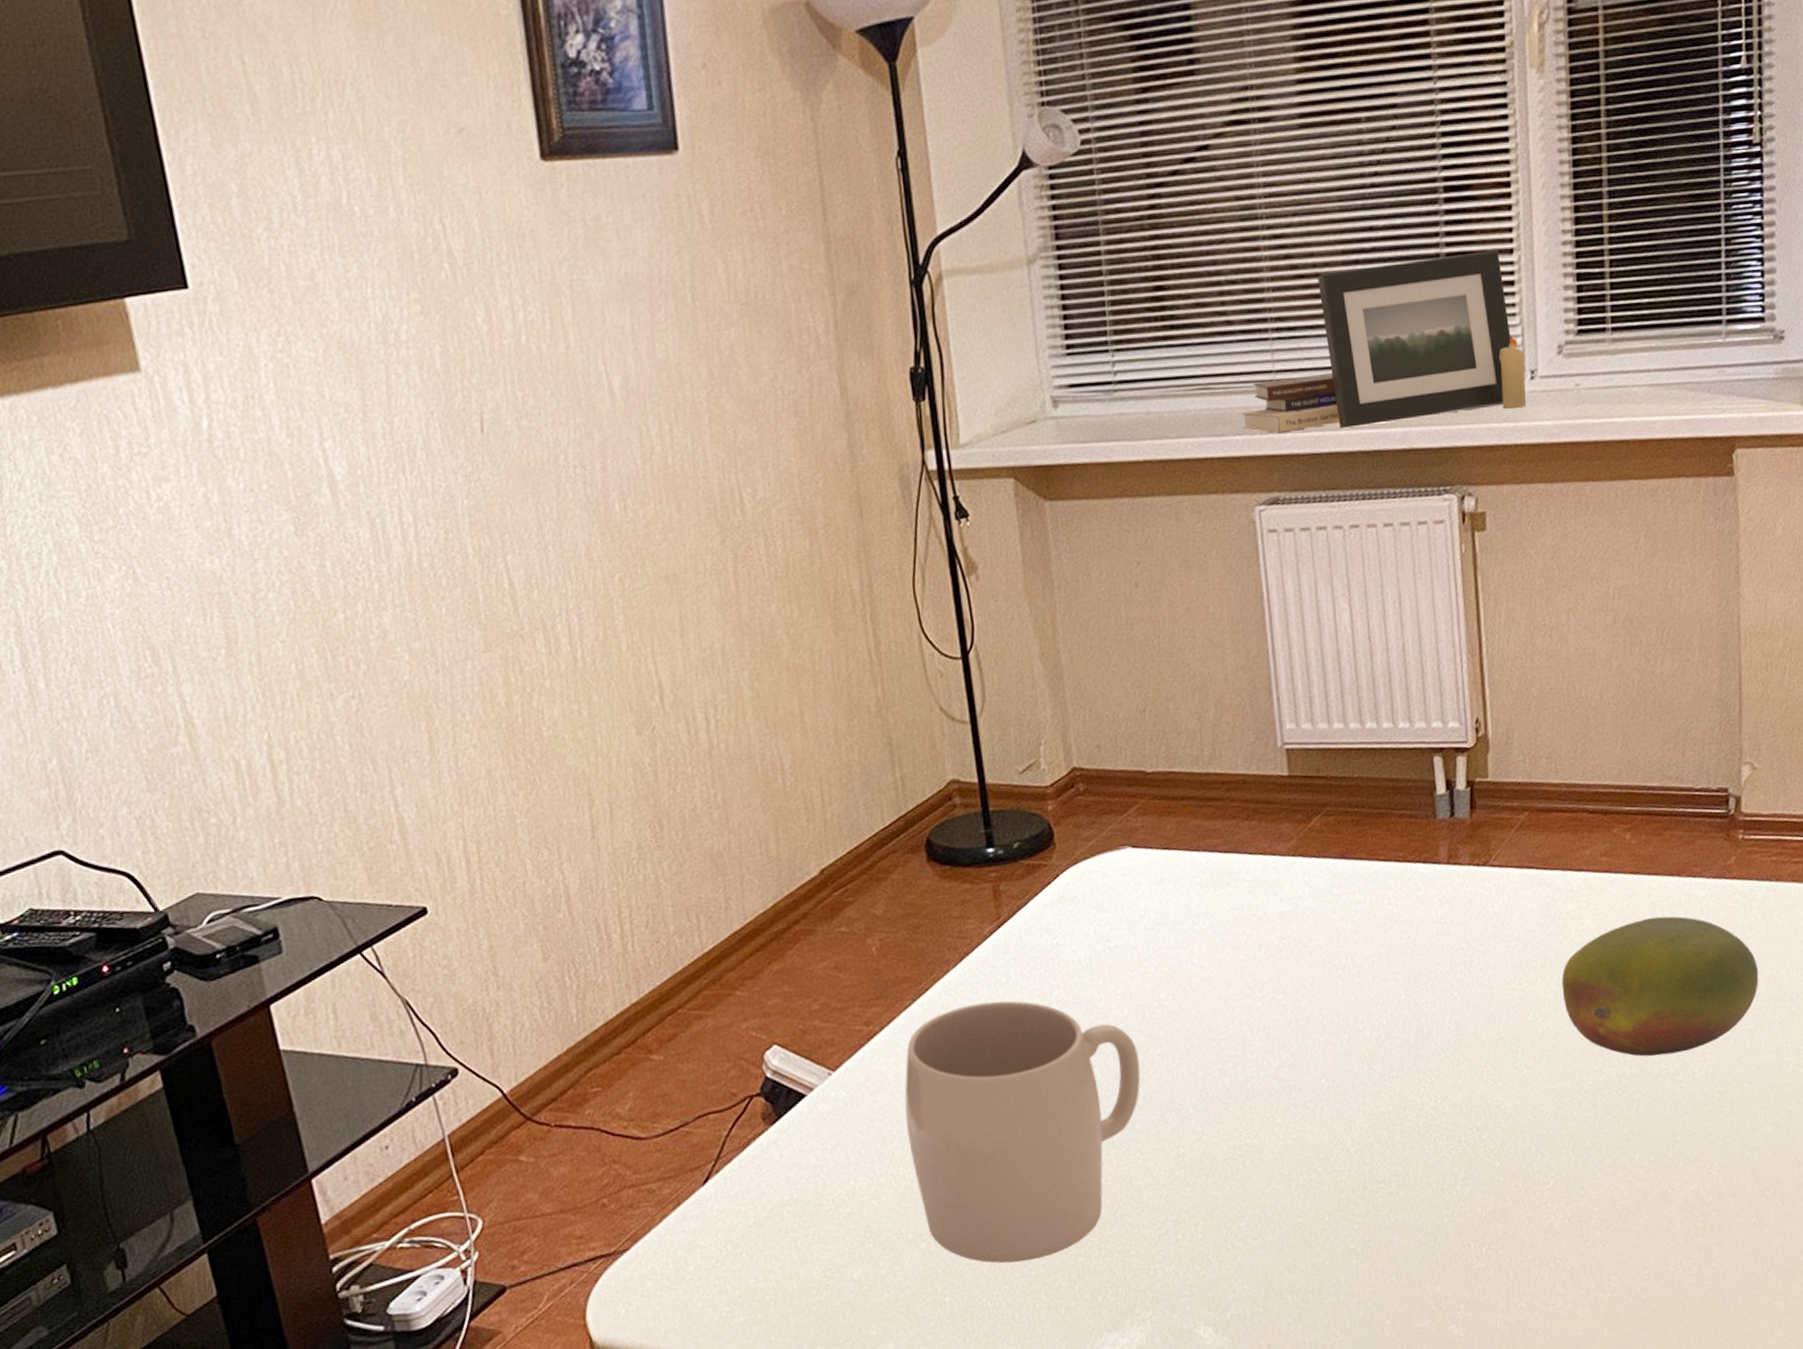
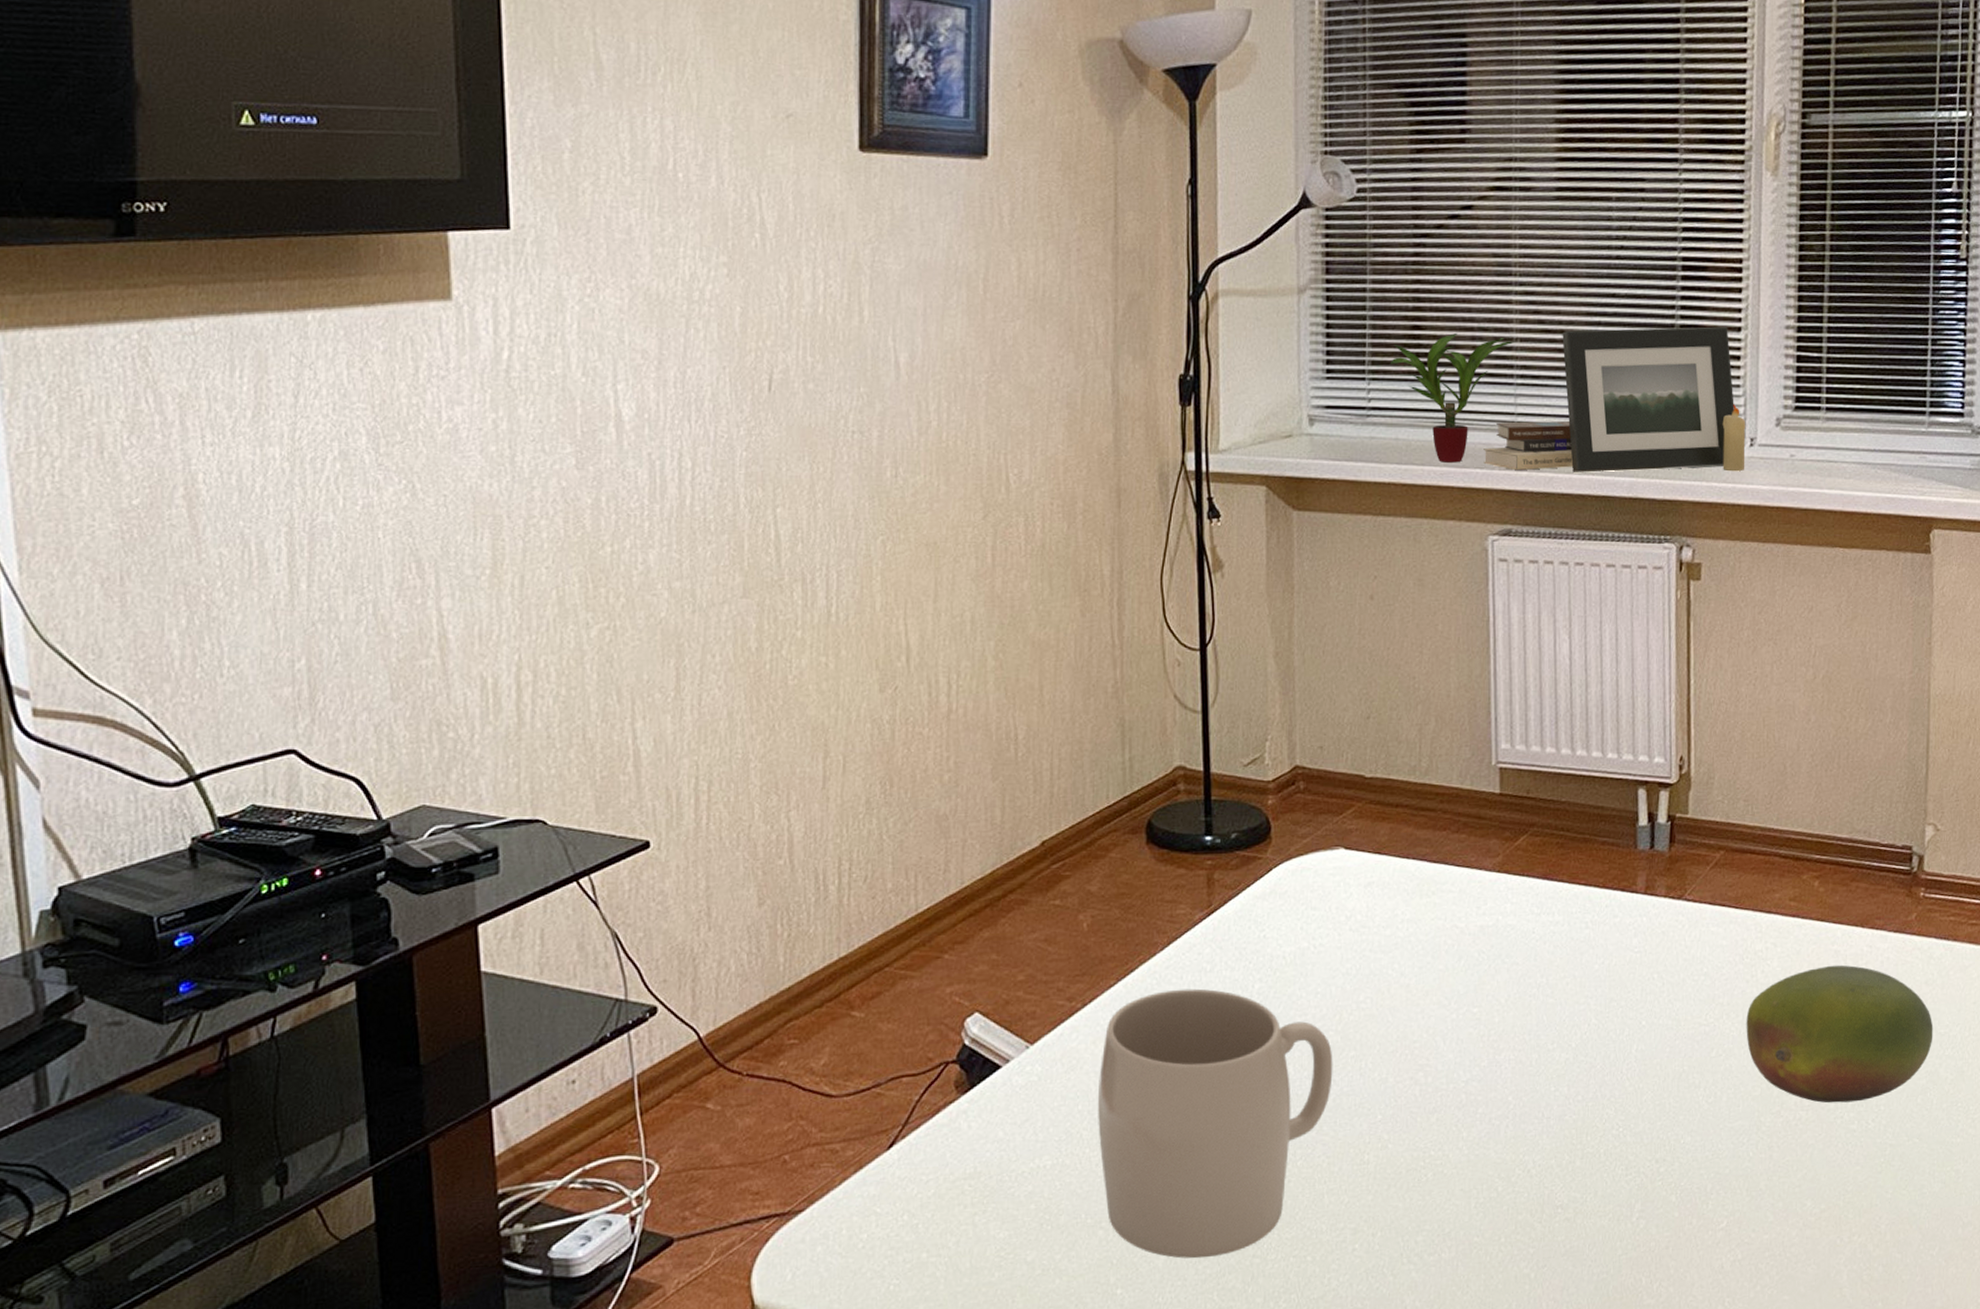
potted plant: none [1134,289,1267,433] -> present [1391,332,1516,463]

